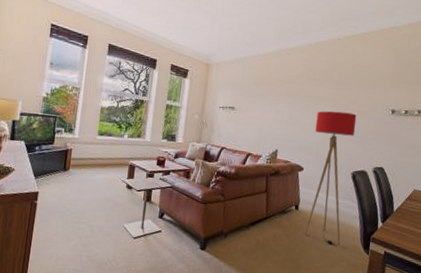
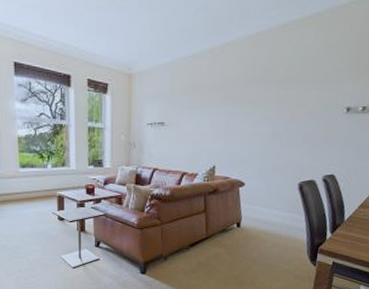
floor lamp: present [305,111,357,245] -> none [248,116,305,259]

